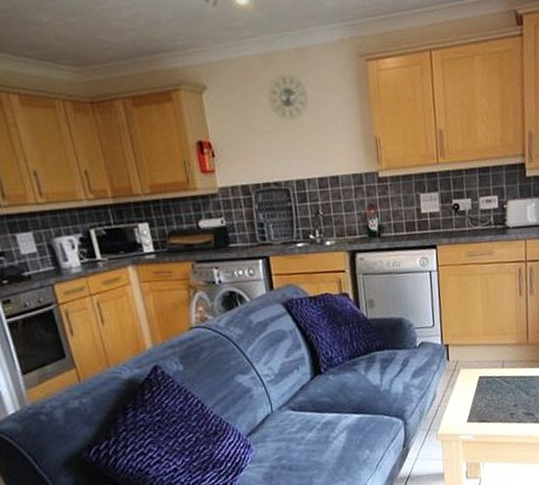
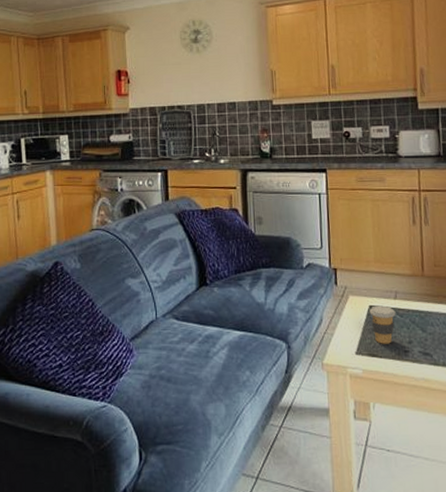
coffee cup: none [479,375,503,410] -> present [369,305,396,344]

